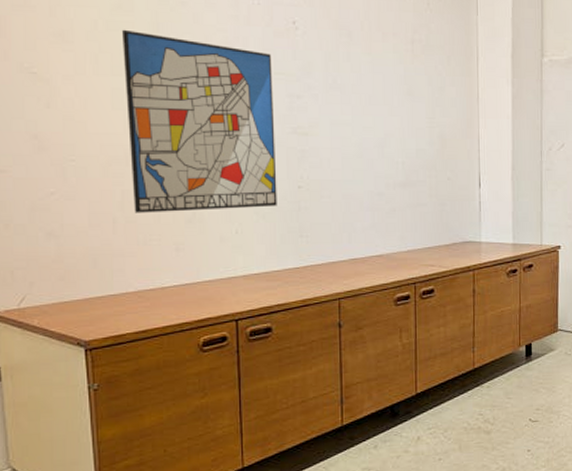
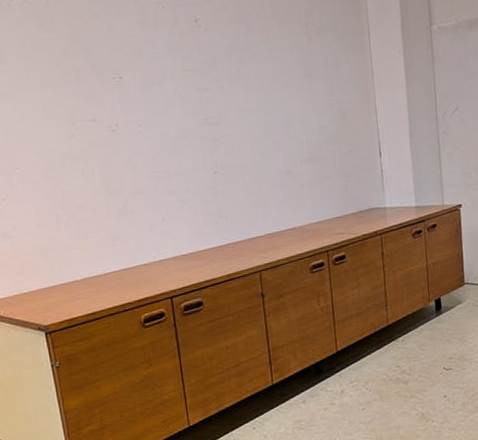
wall art: present [122,29,277,213] -> none [46,45,197,210]

